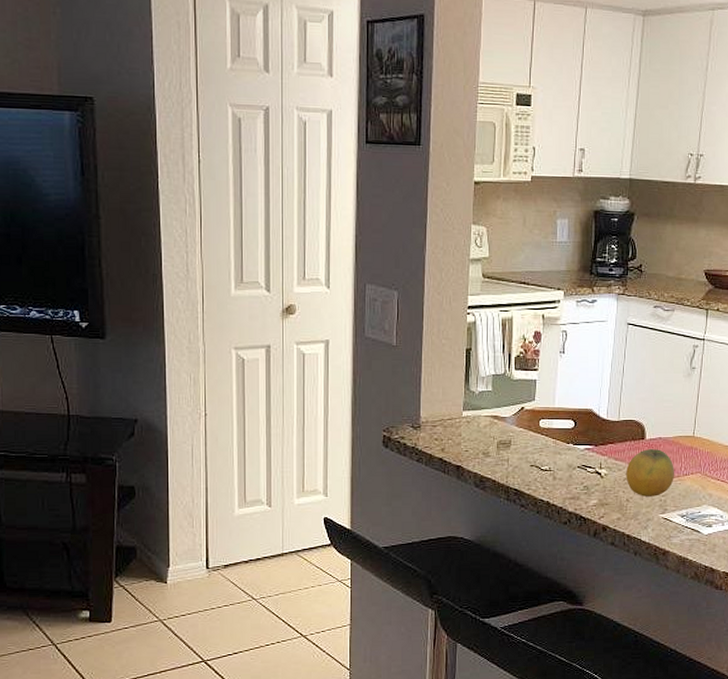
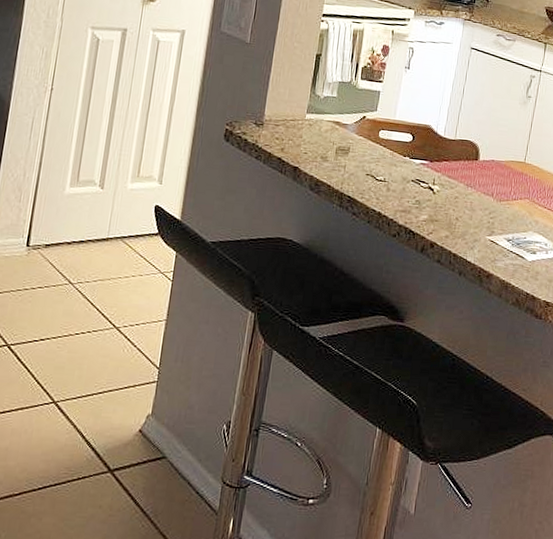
fruit: present [626,448,675,497] -> none [457,169,505,218]

